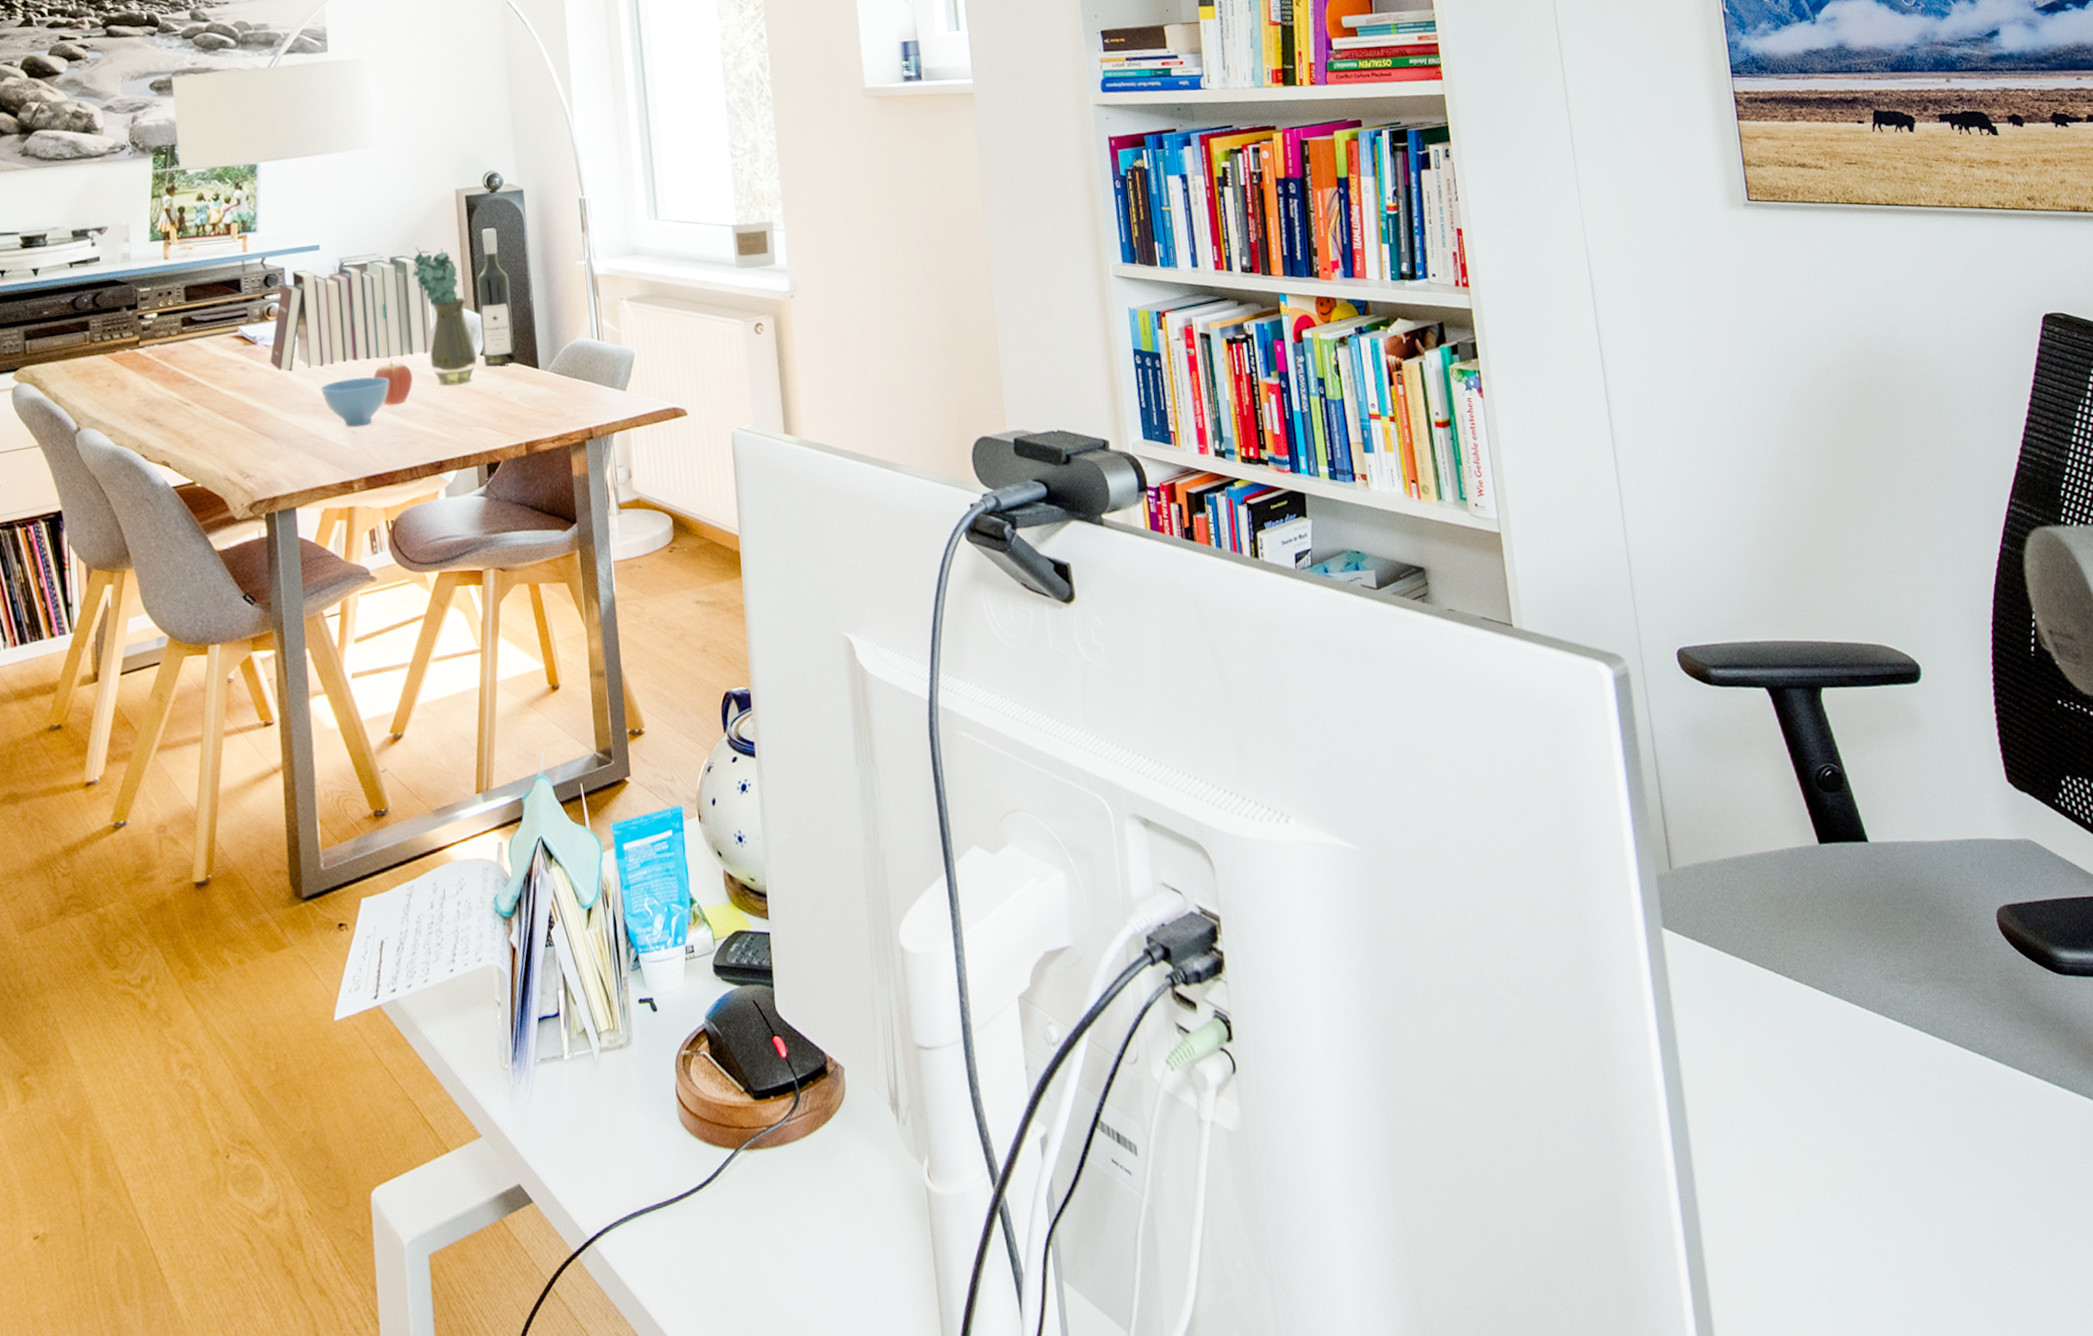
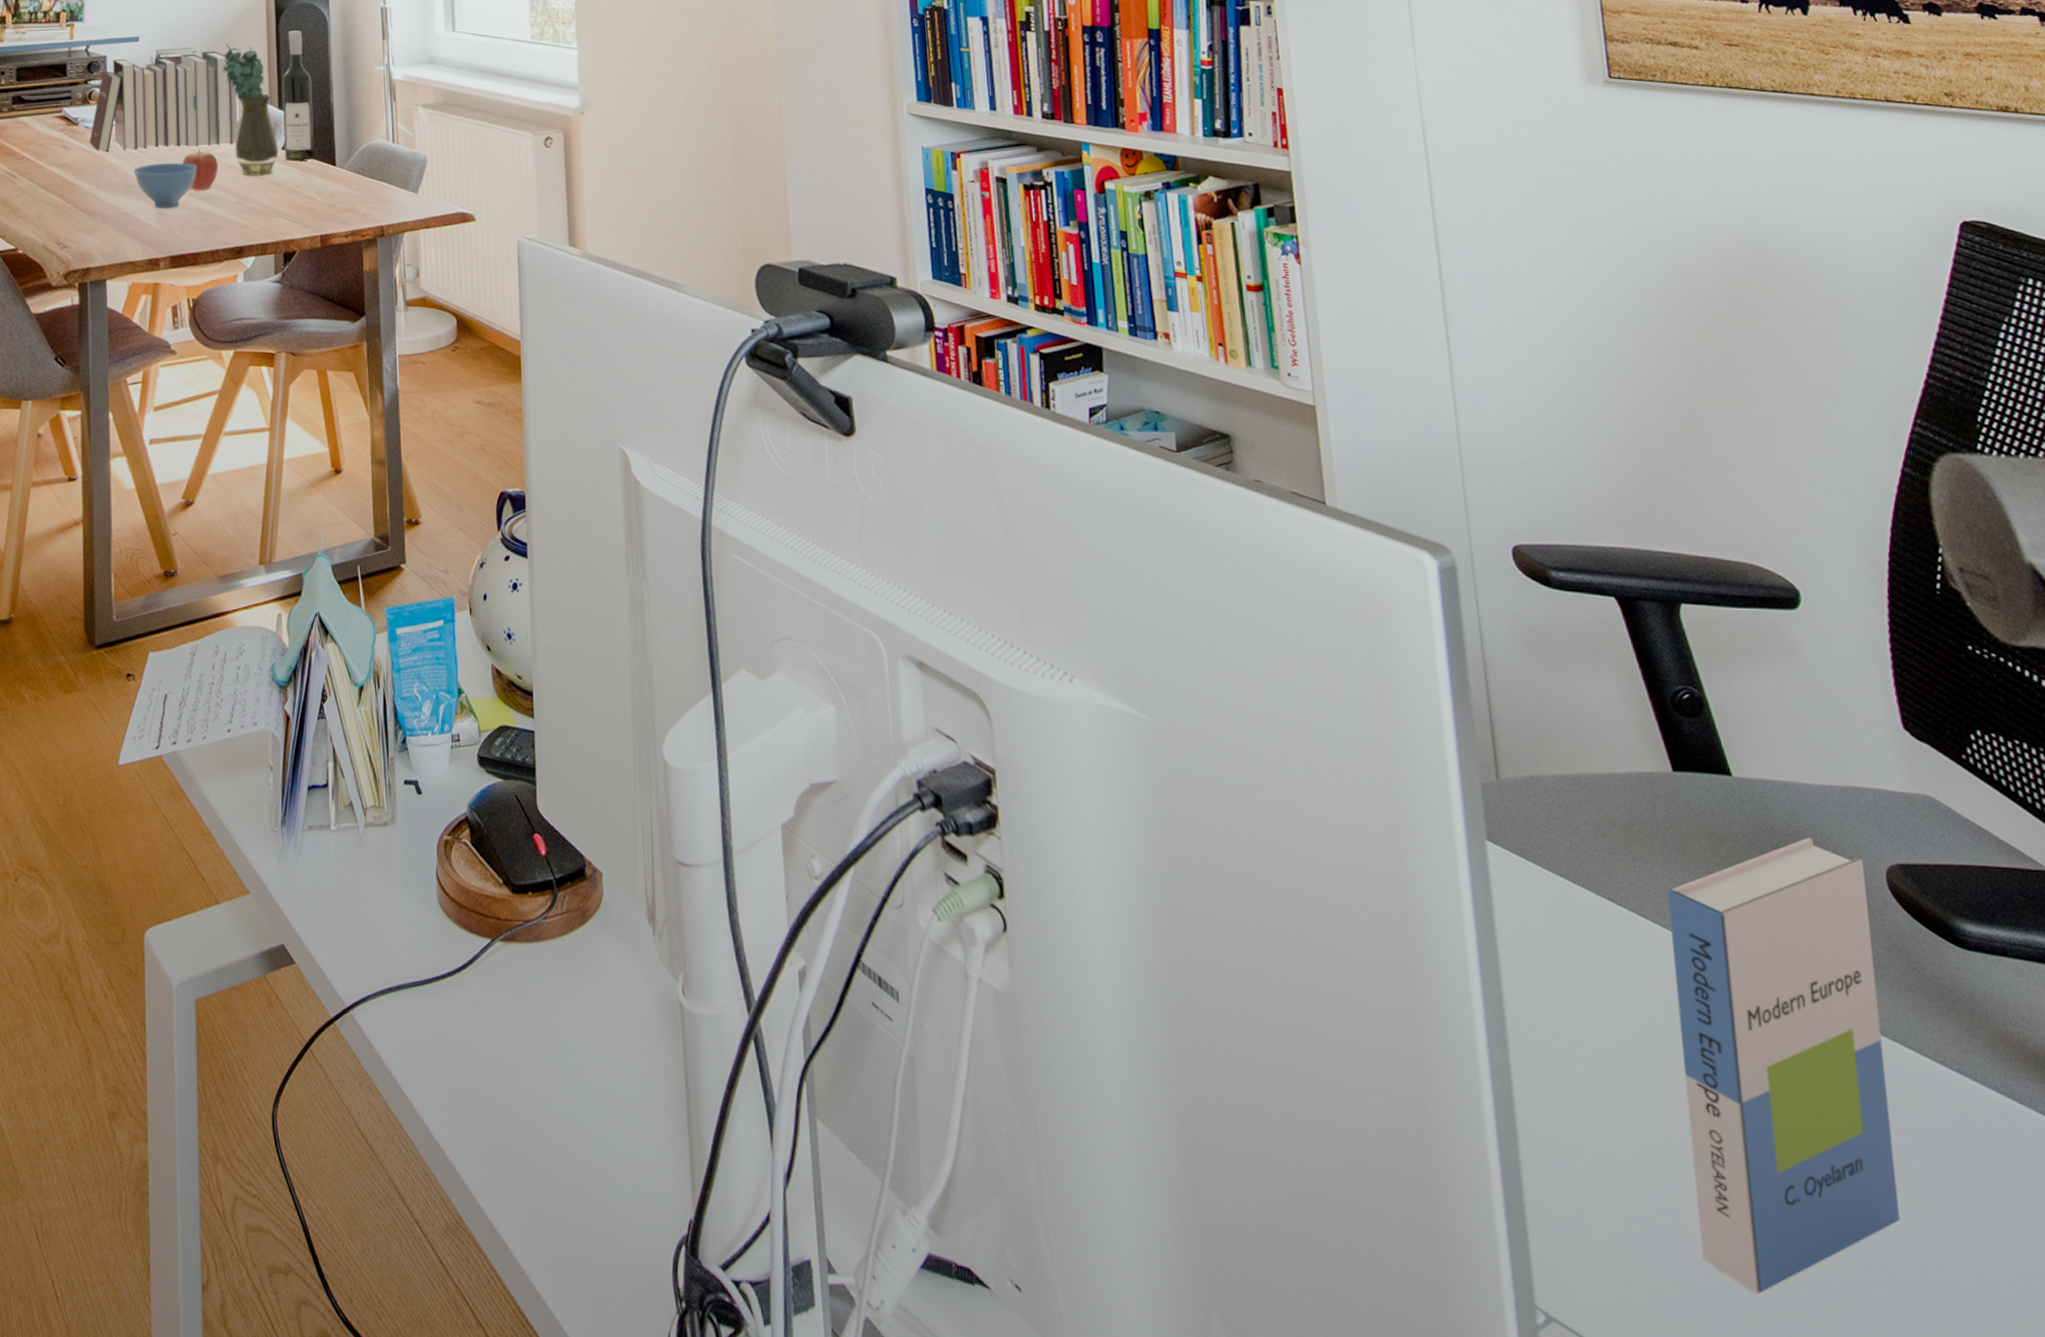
candle: present [731,214,776,269] -> none [525,31,568,83]
book: none [1817,890,2015,1312] -> present [1667,837,1900,1294]

